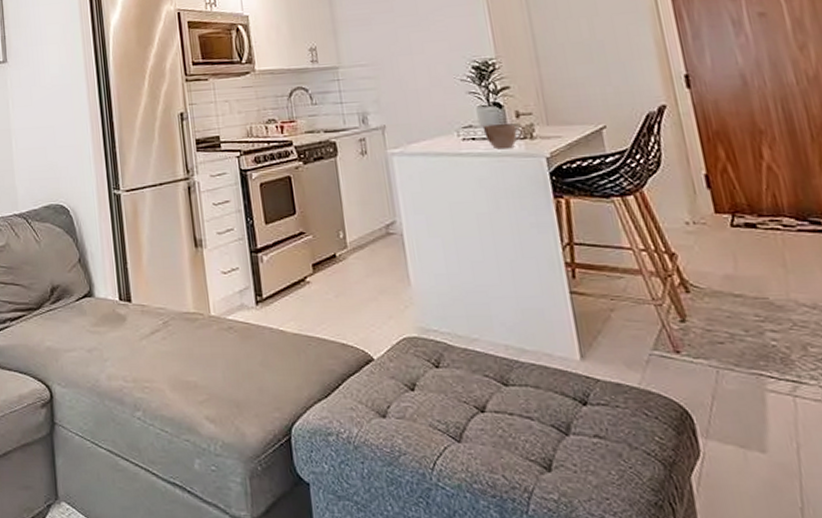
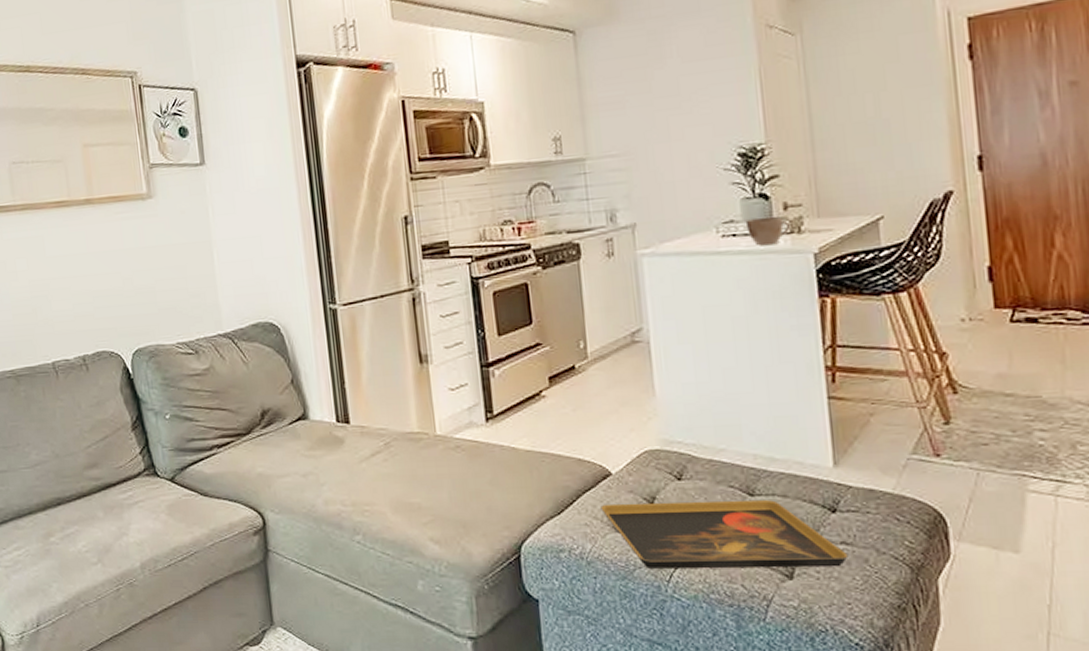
decorative tray: none [365,389,603,459] -> present [600,499,849,569]

